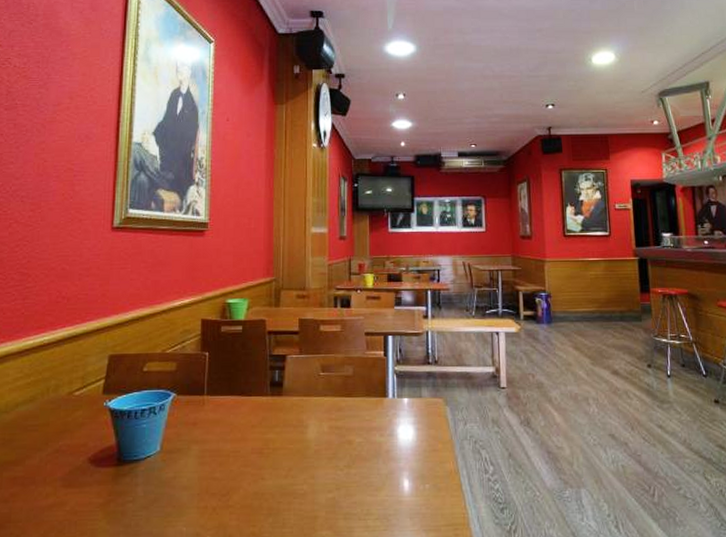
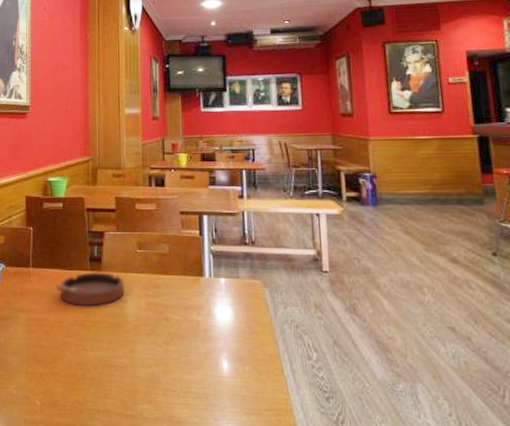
ashtray: none [232,397,306,434] -> present [55,272,125,307]

